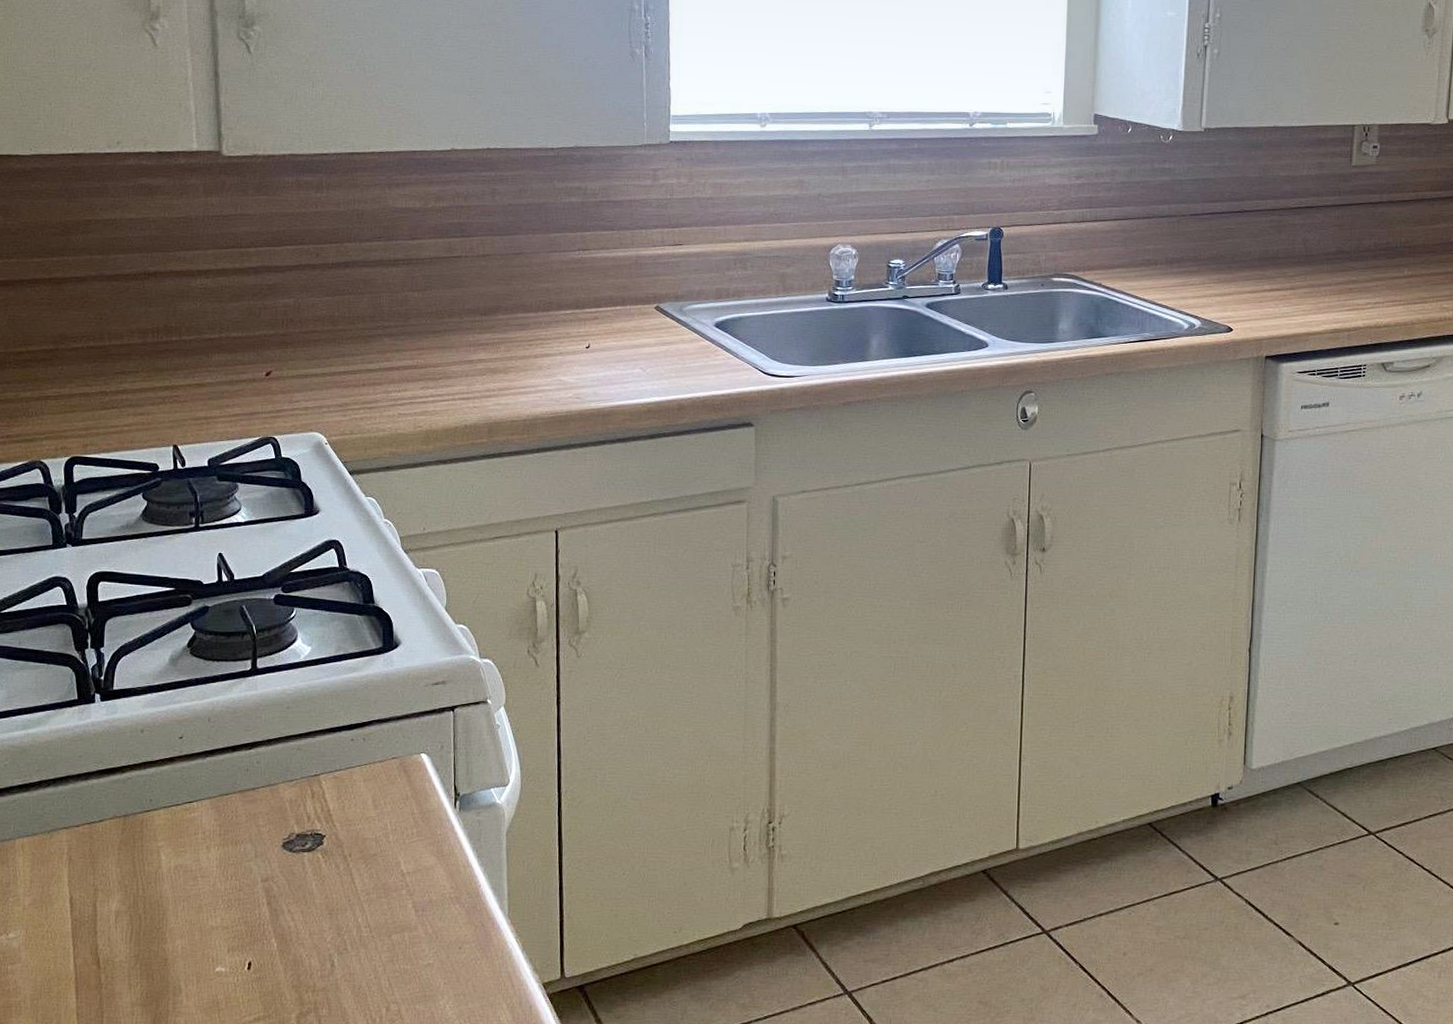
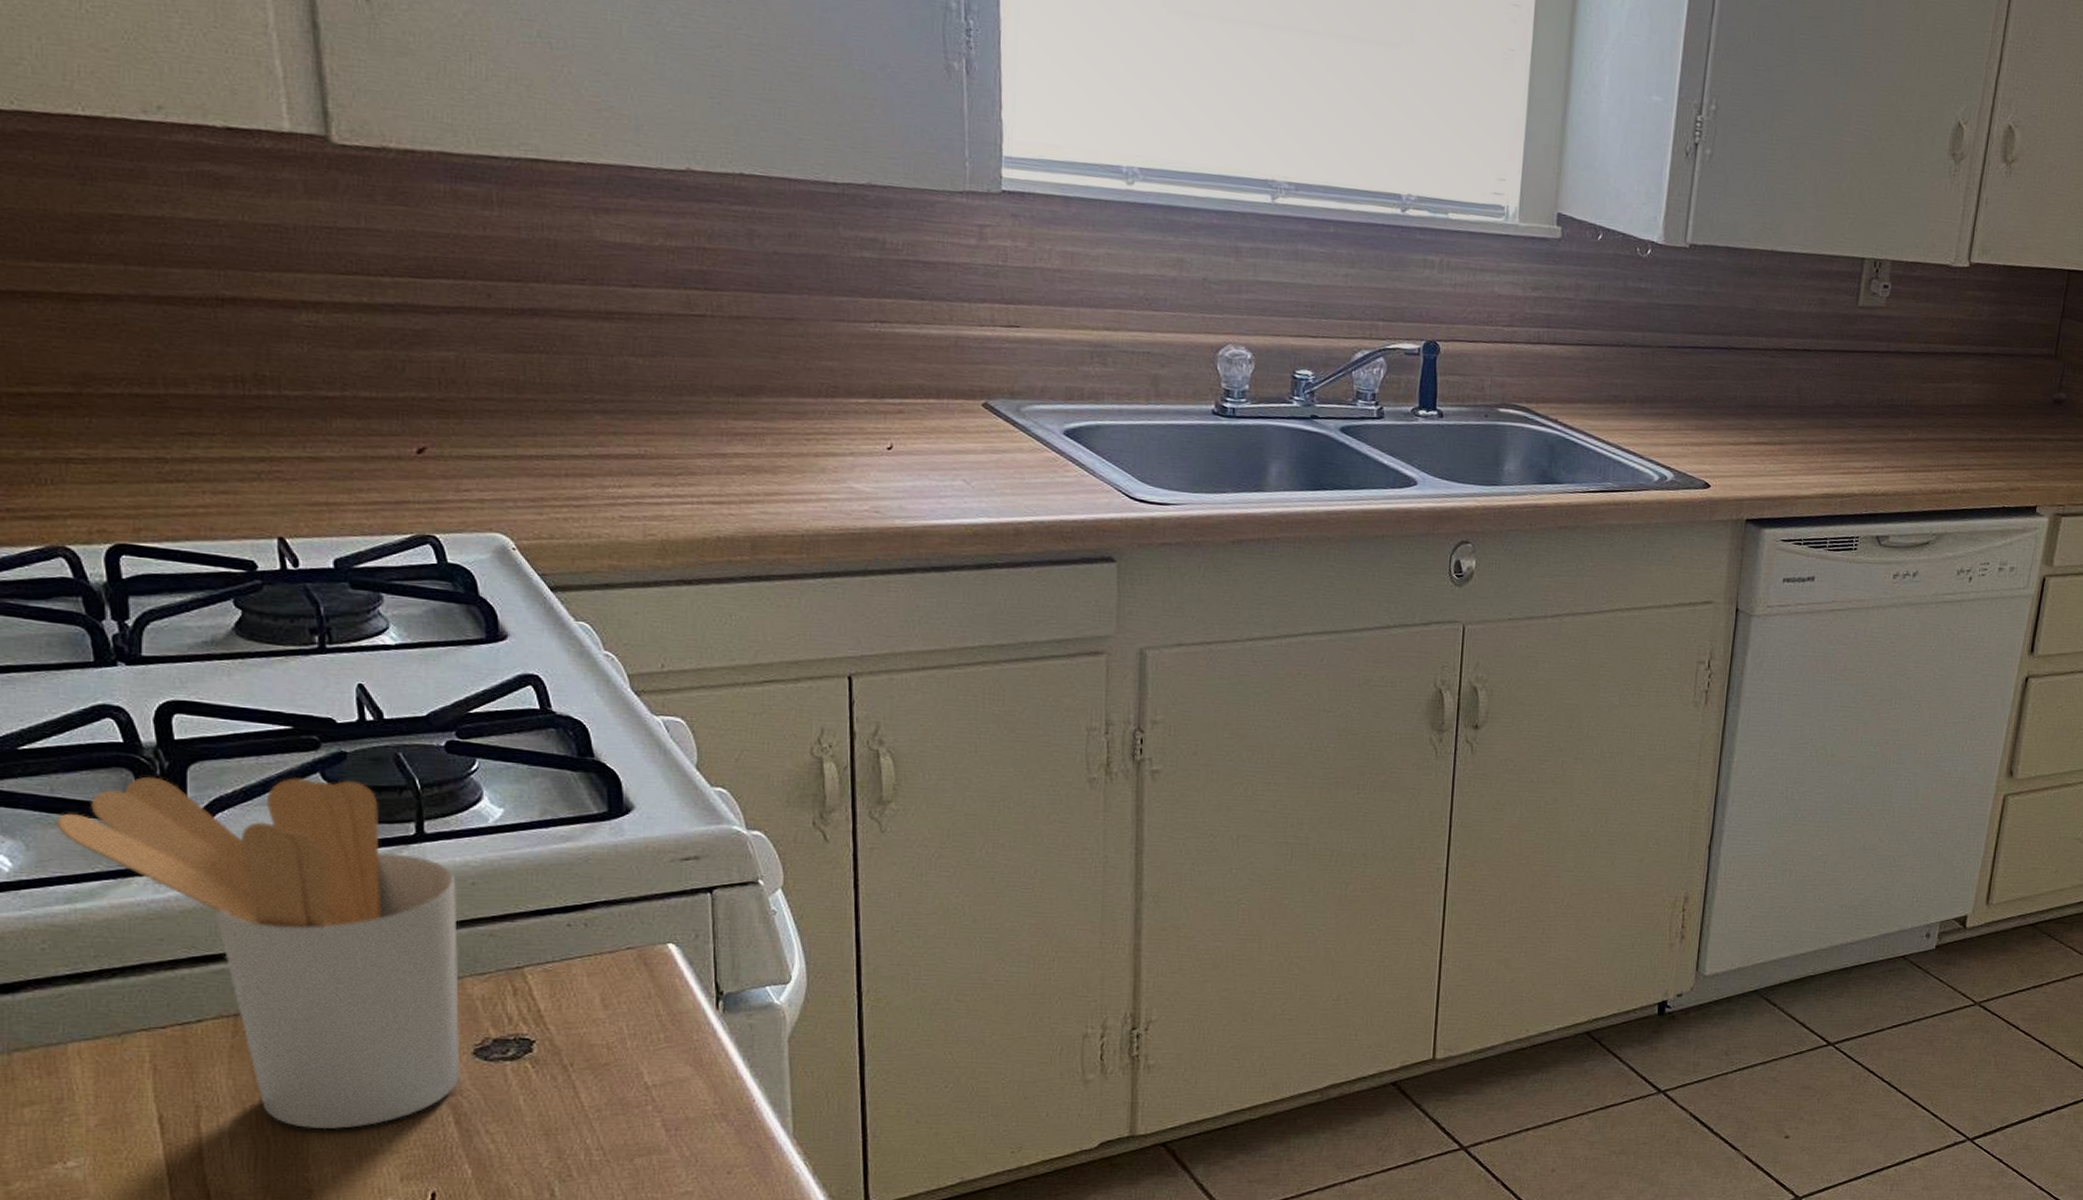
utensil holder: none [20,627,277,909] -> present [55,776,461,1130]

